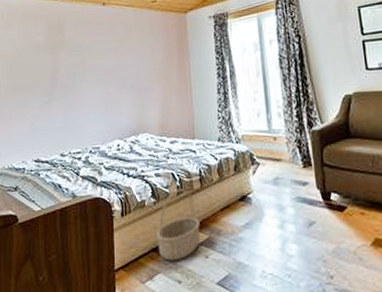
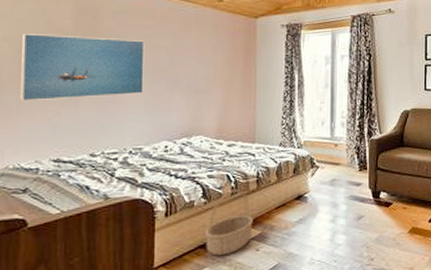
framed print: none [11,46,98,109] -> present [20,34,145,102]

